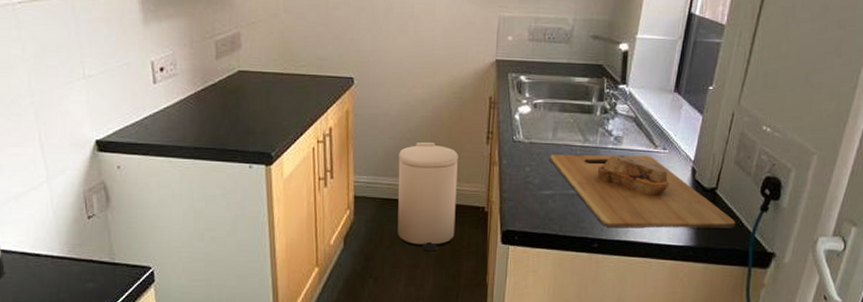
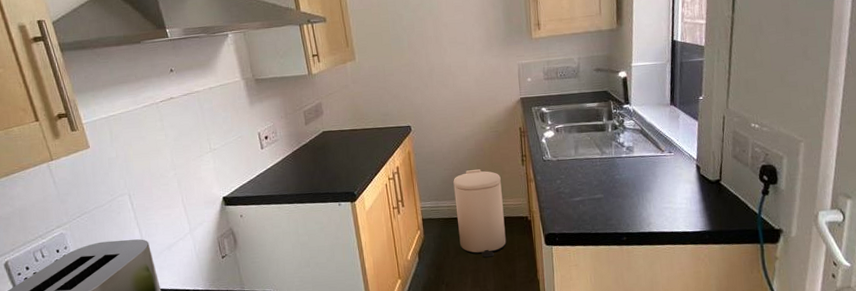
cutting board: present [550,154,736,229] -> none [575,159,743,223]

